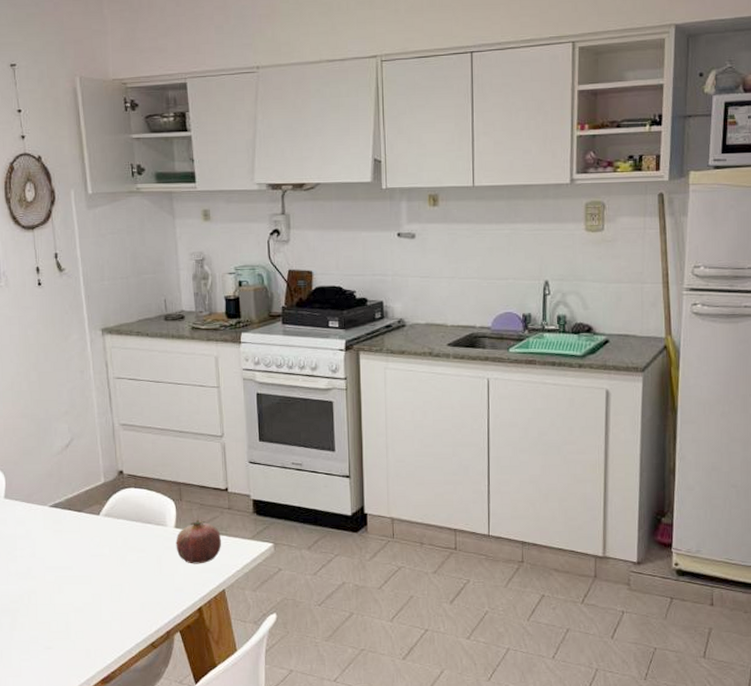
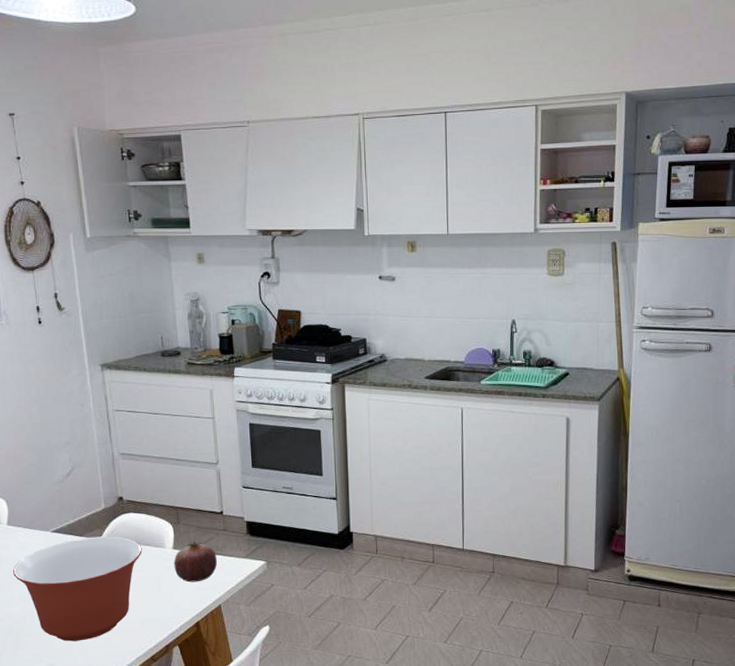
mixing bowl: none [10,512,143,624] -> present [13,536,142,642]

